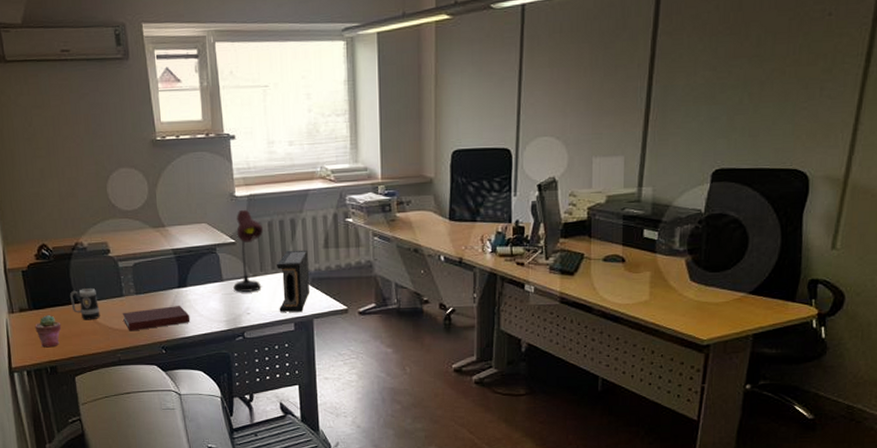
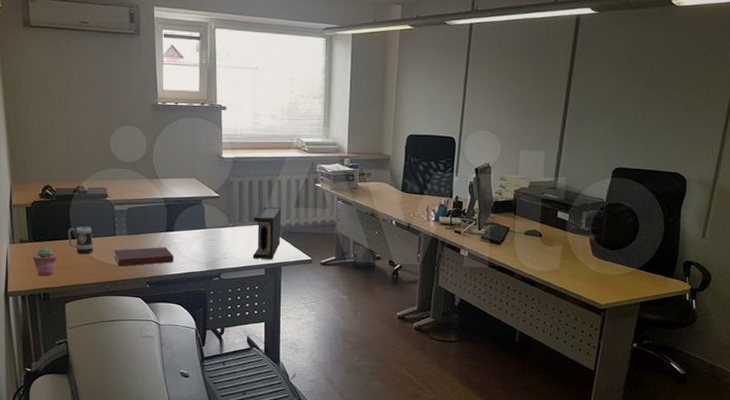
desk lamp: present [233,209,263,292] -> none [214,169,244,239]

